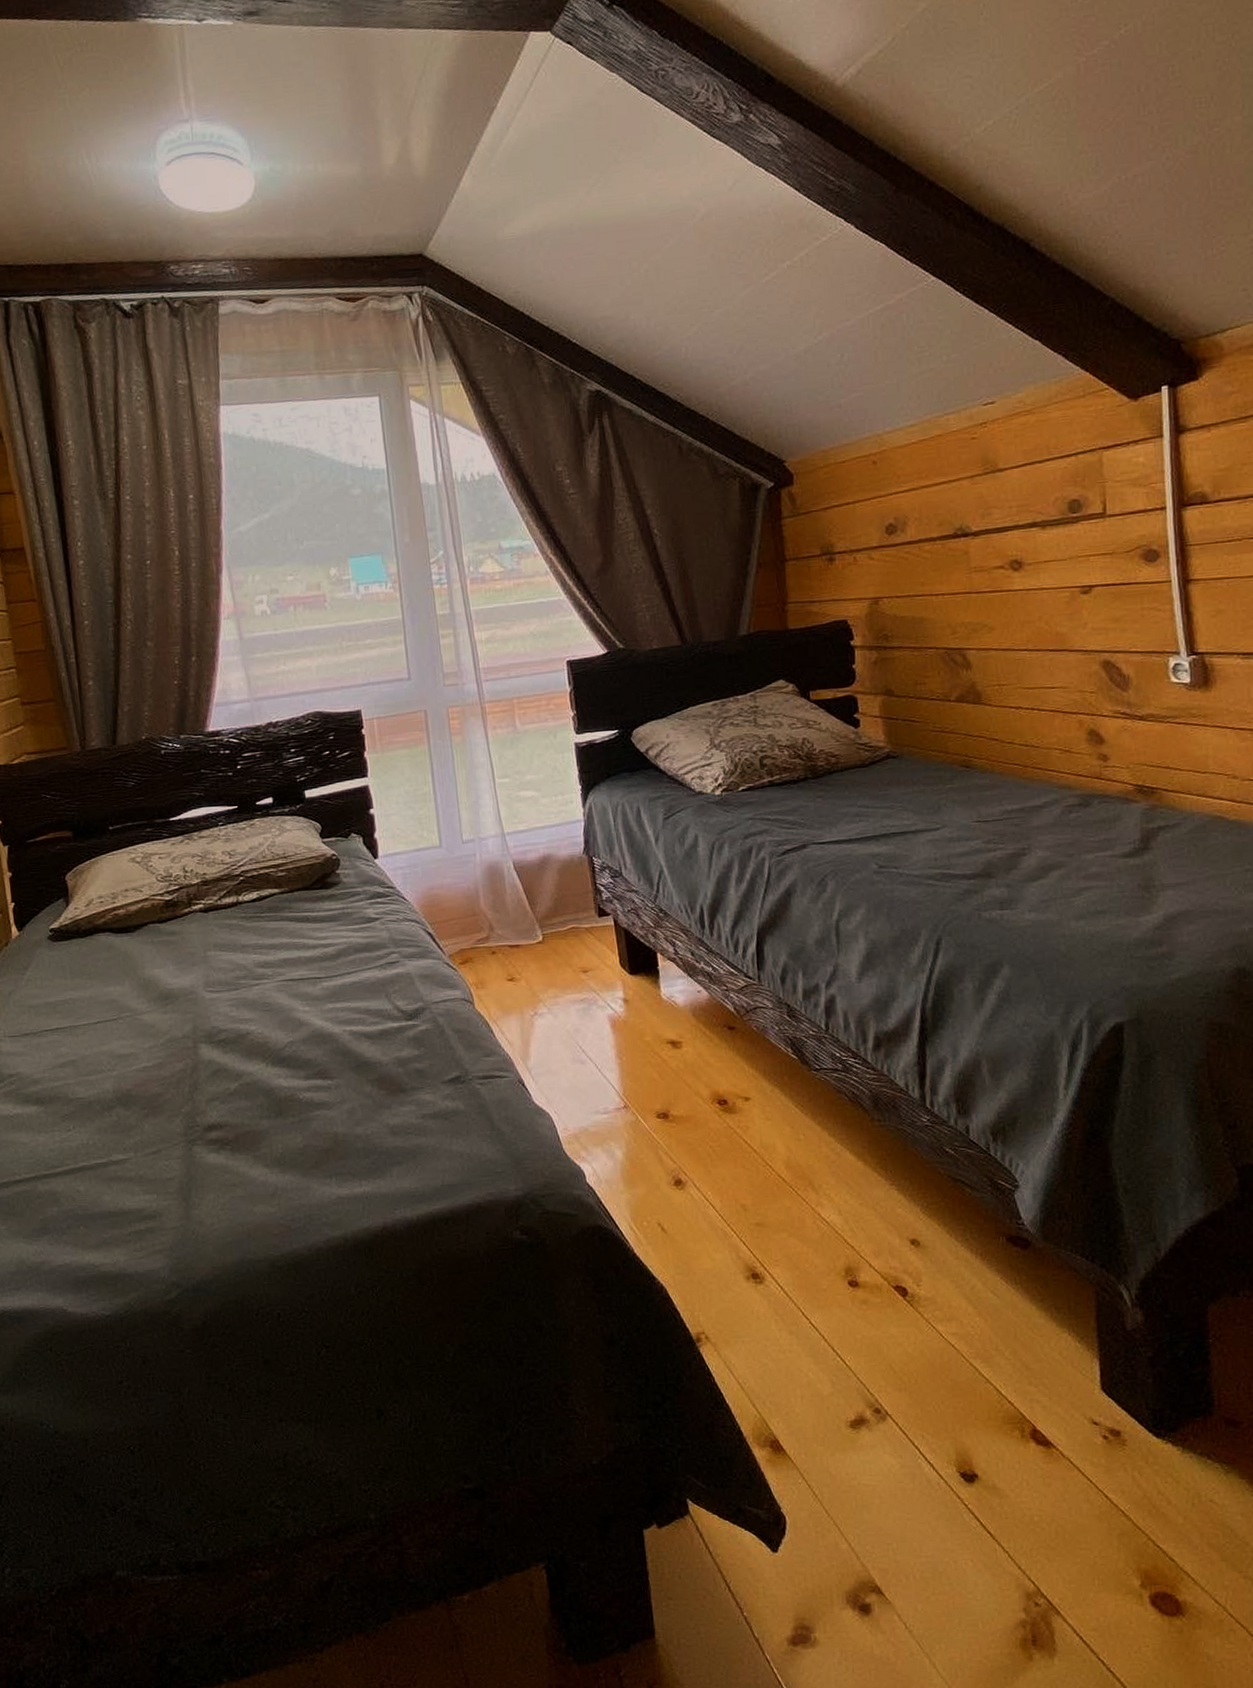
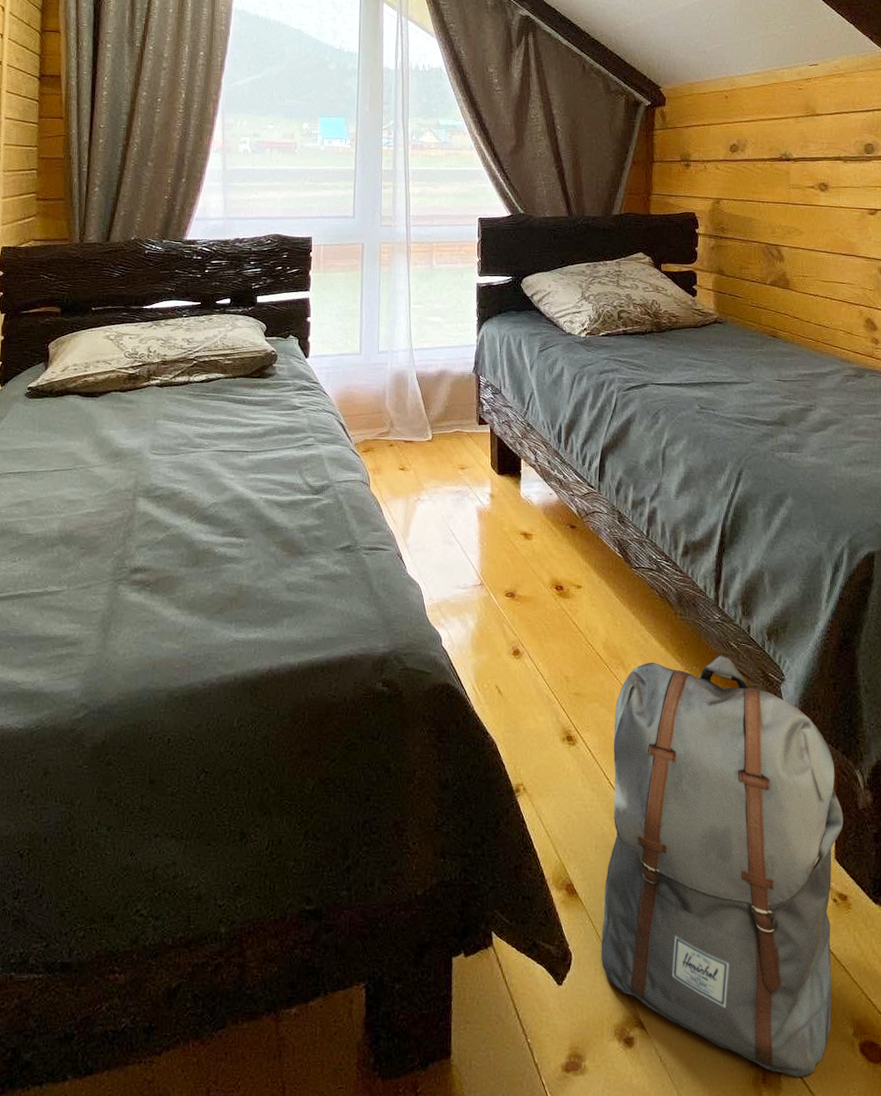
backpack: none [807,1164,1112,1637] -> present [601,655,844,1078]

